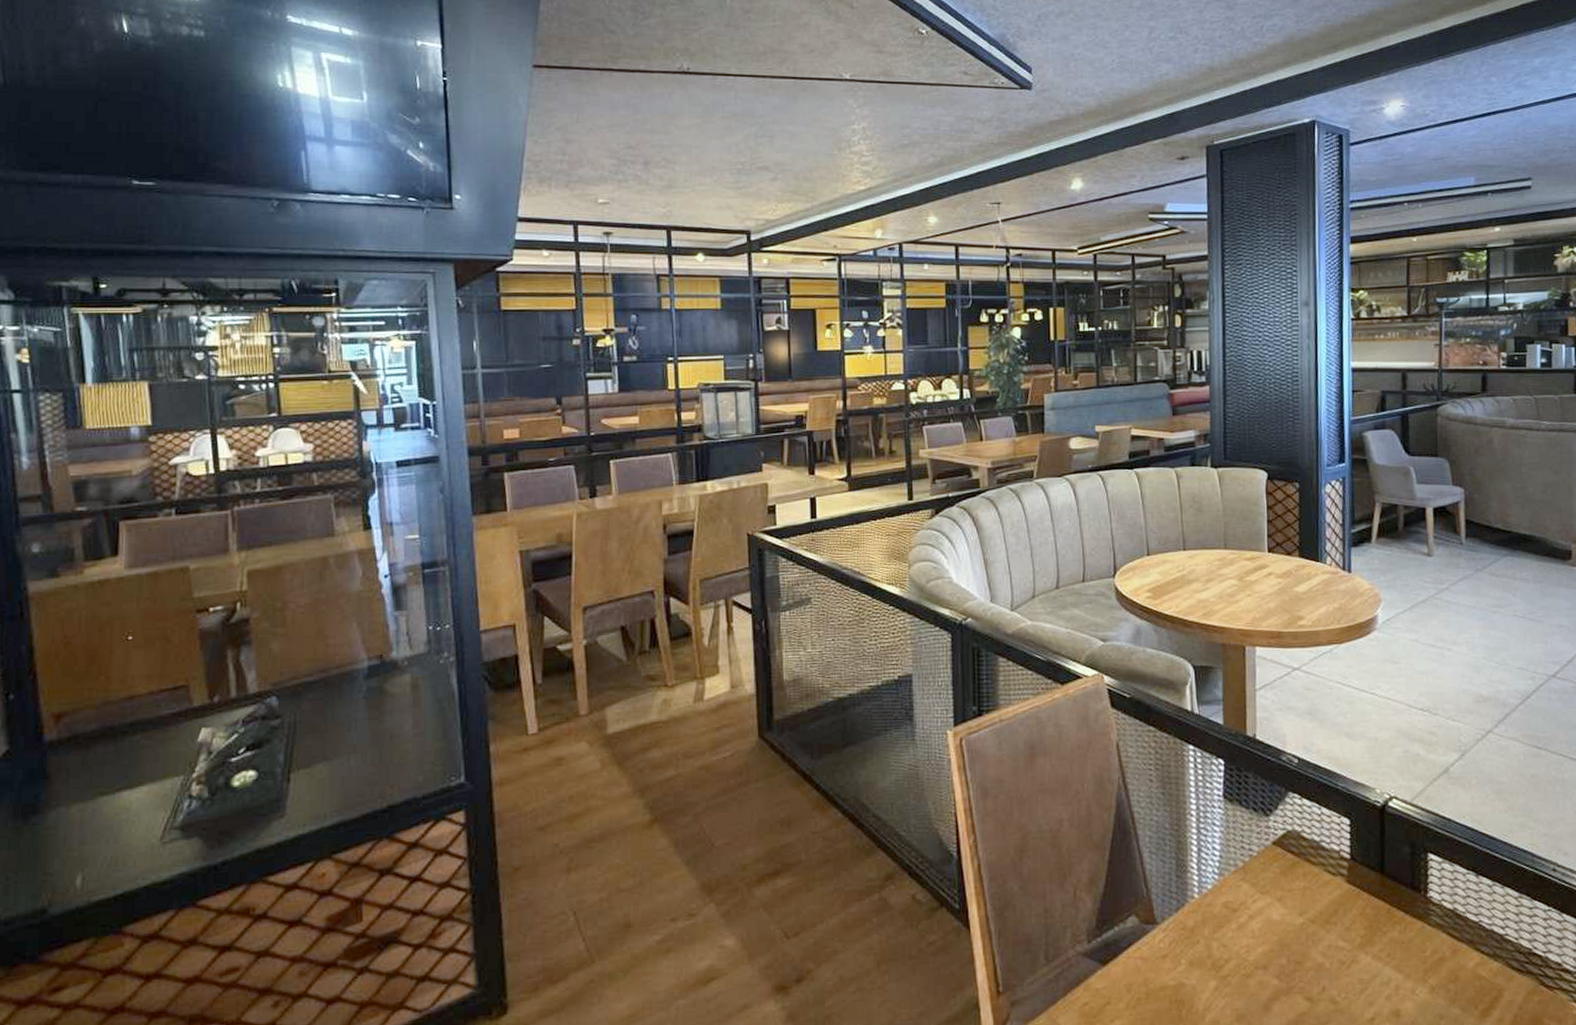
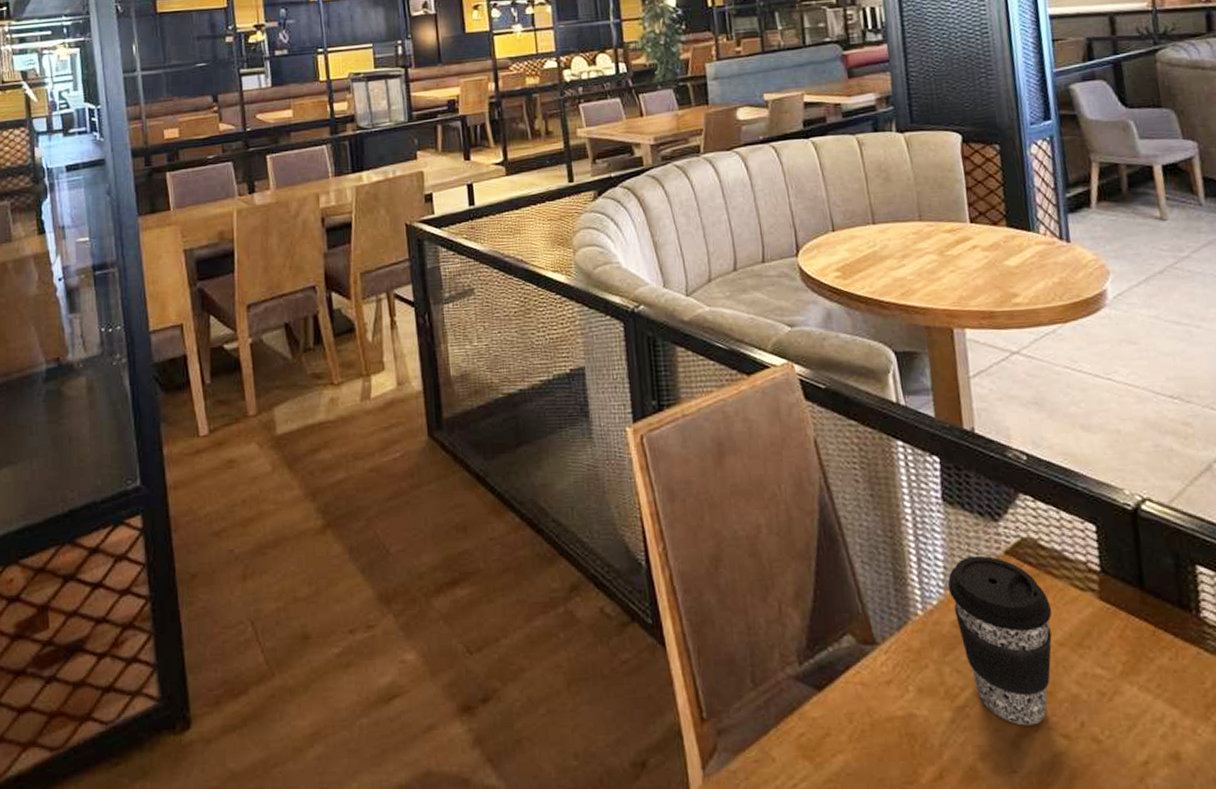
coffee cup: none [1221,845,1308,991] -> present [947,555,1053,726]

